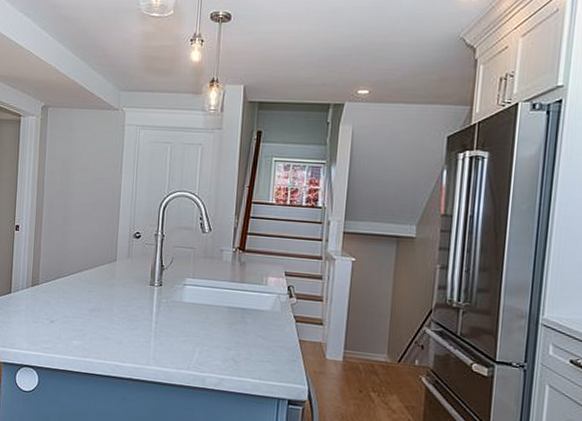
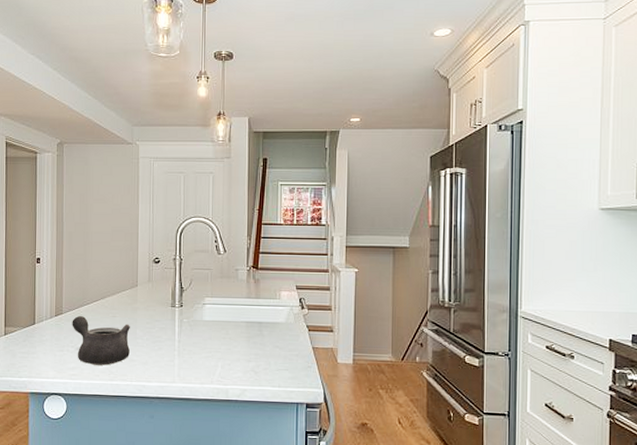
teapot: none [47,287,106,341] -> present [72,315,130,365]

